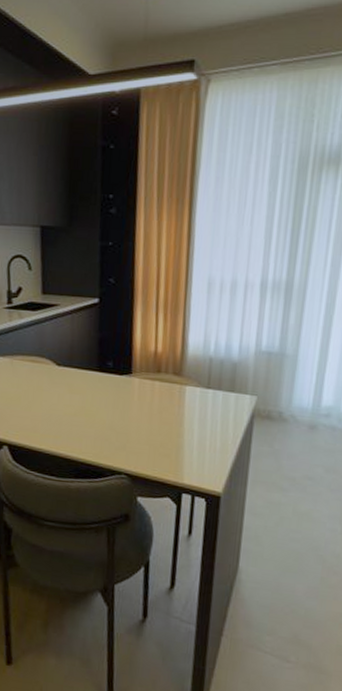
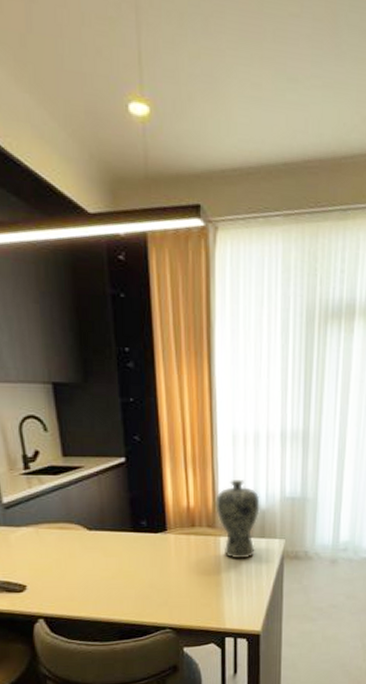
vase: none [183,328,233,412] -> present [216,480,260,559]

